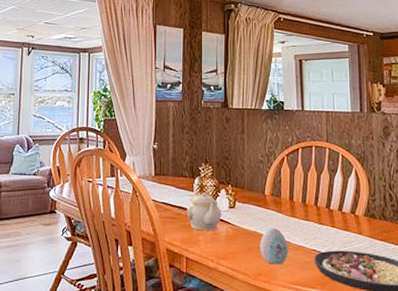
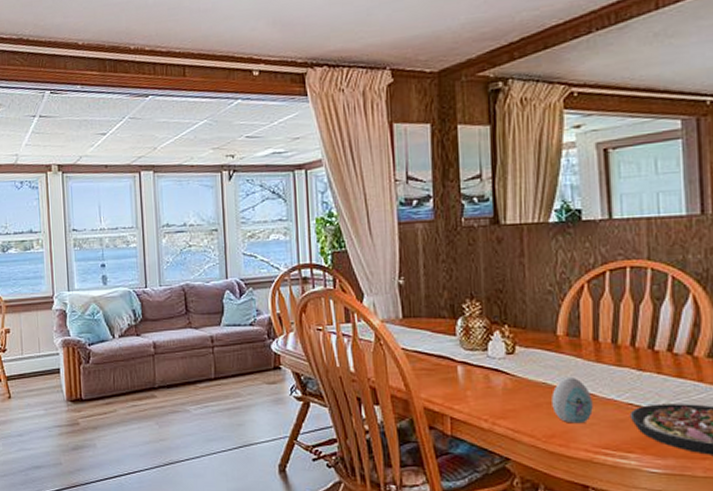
teapot: present [186,193,222,231] -> none [447,336,497,384]

